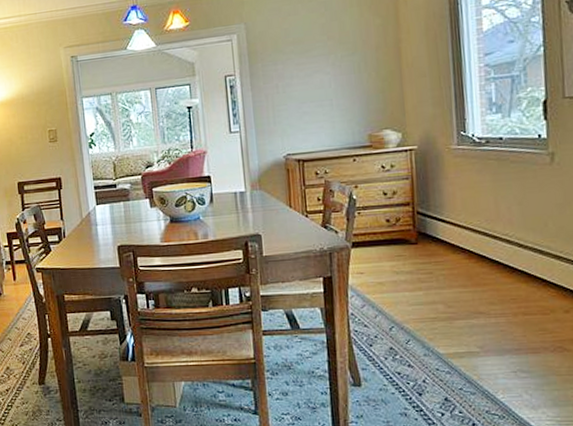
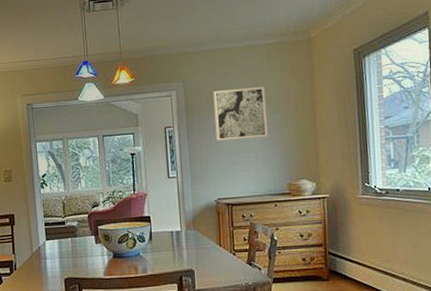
wall art: none [279,24,344,89] -> present [213,86,268,141]

